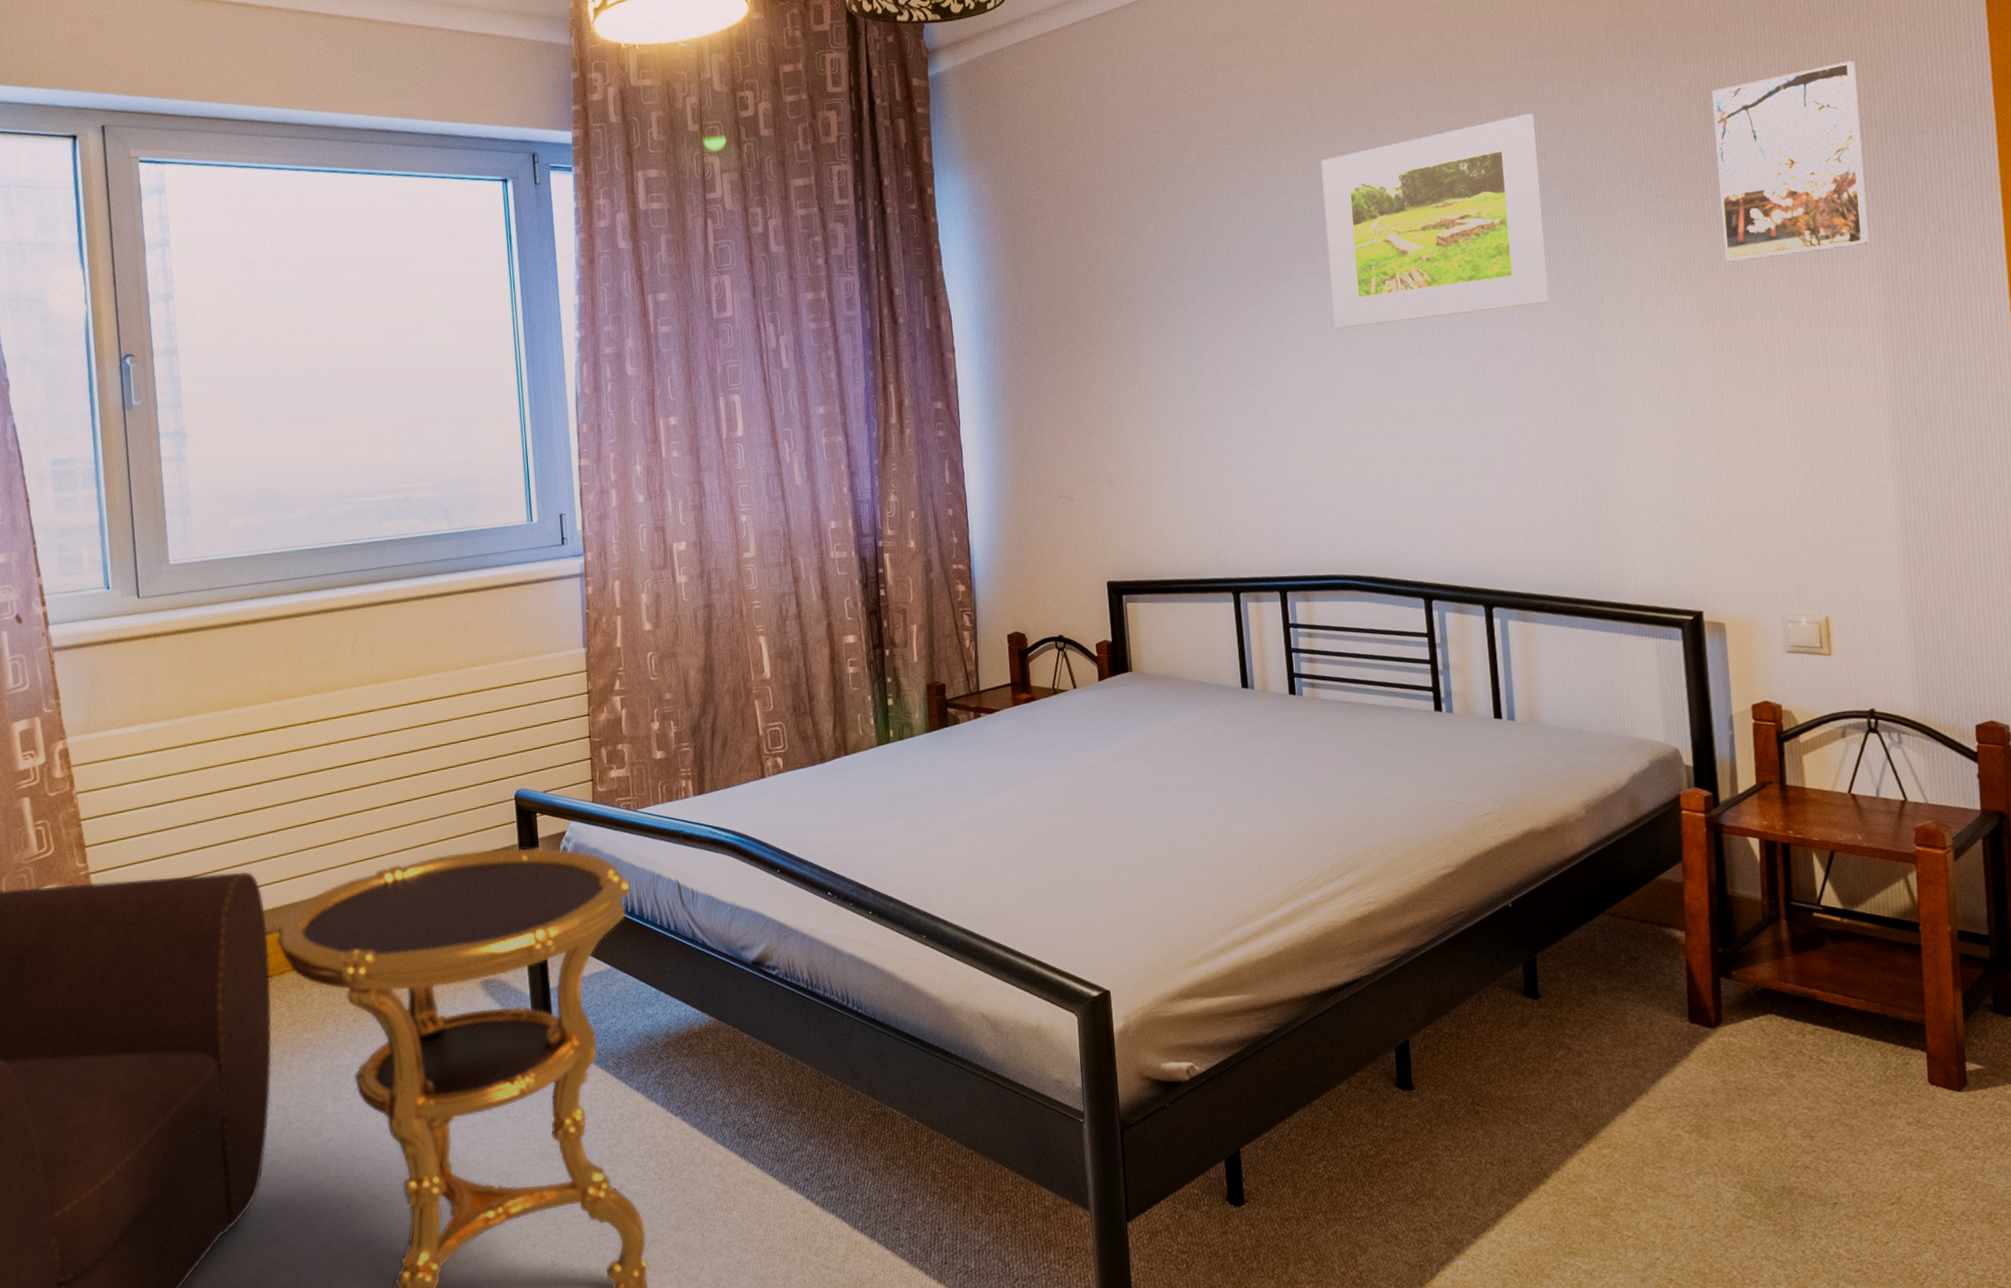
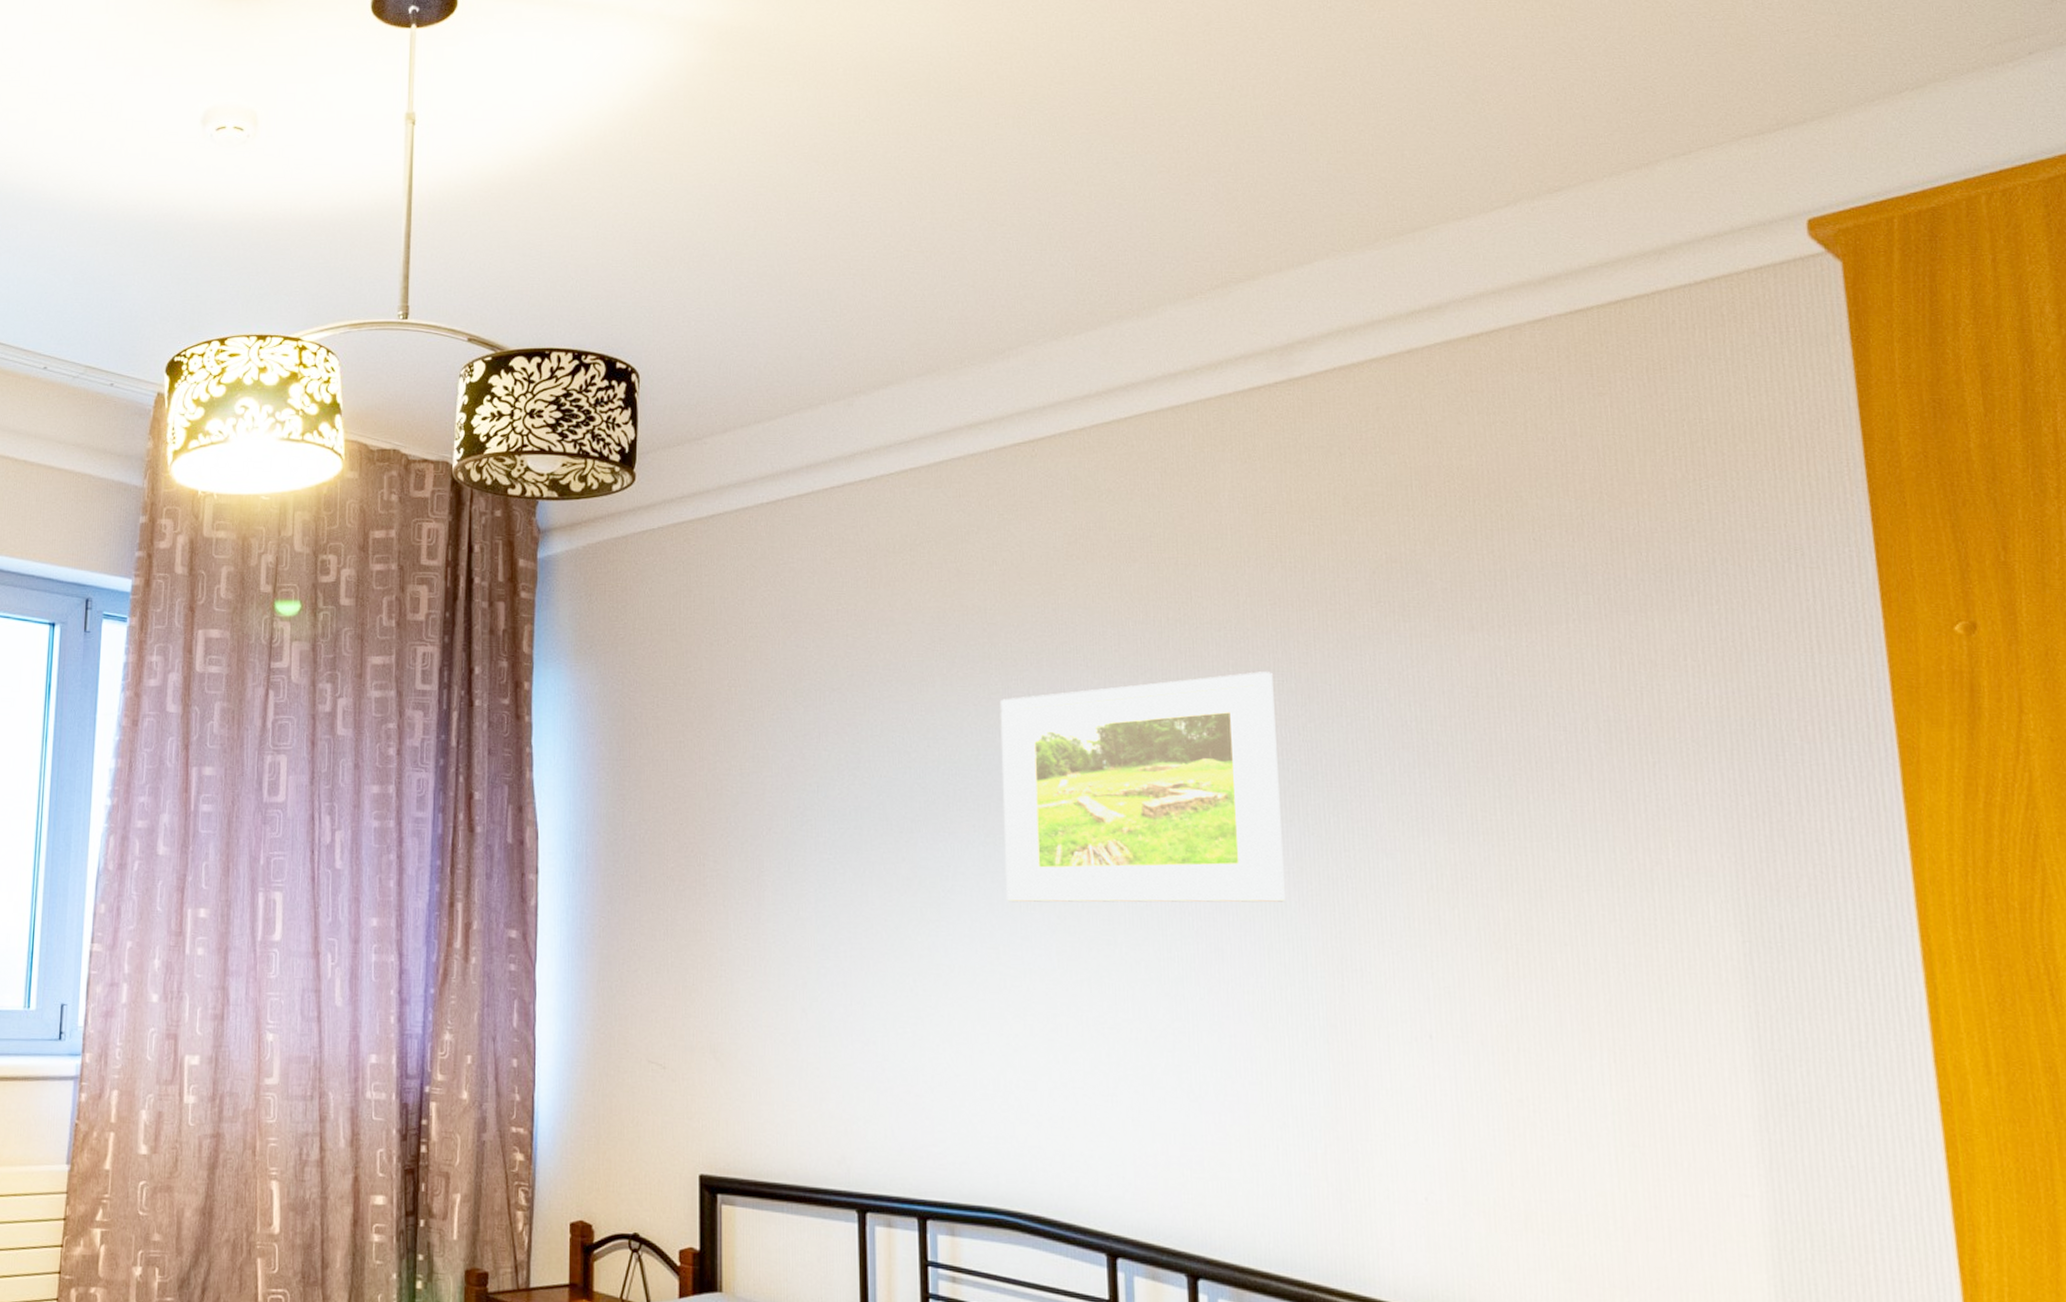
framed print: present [1712,61,1869,262] -> none [1507,649,1722,880]

